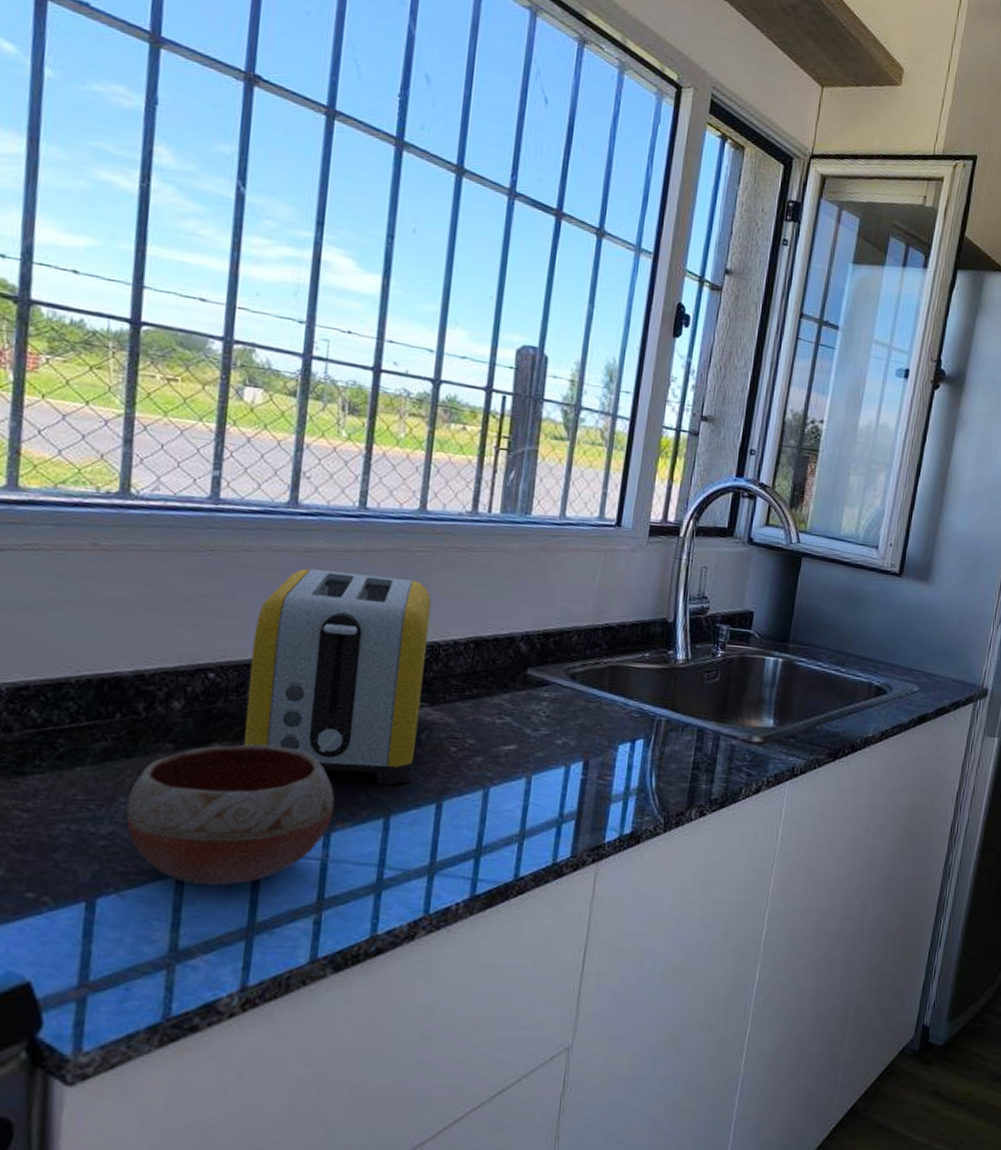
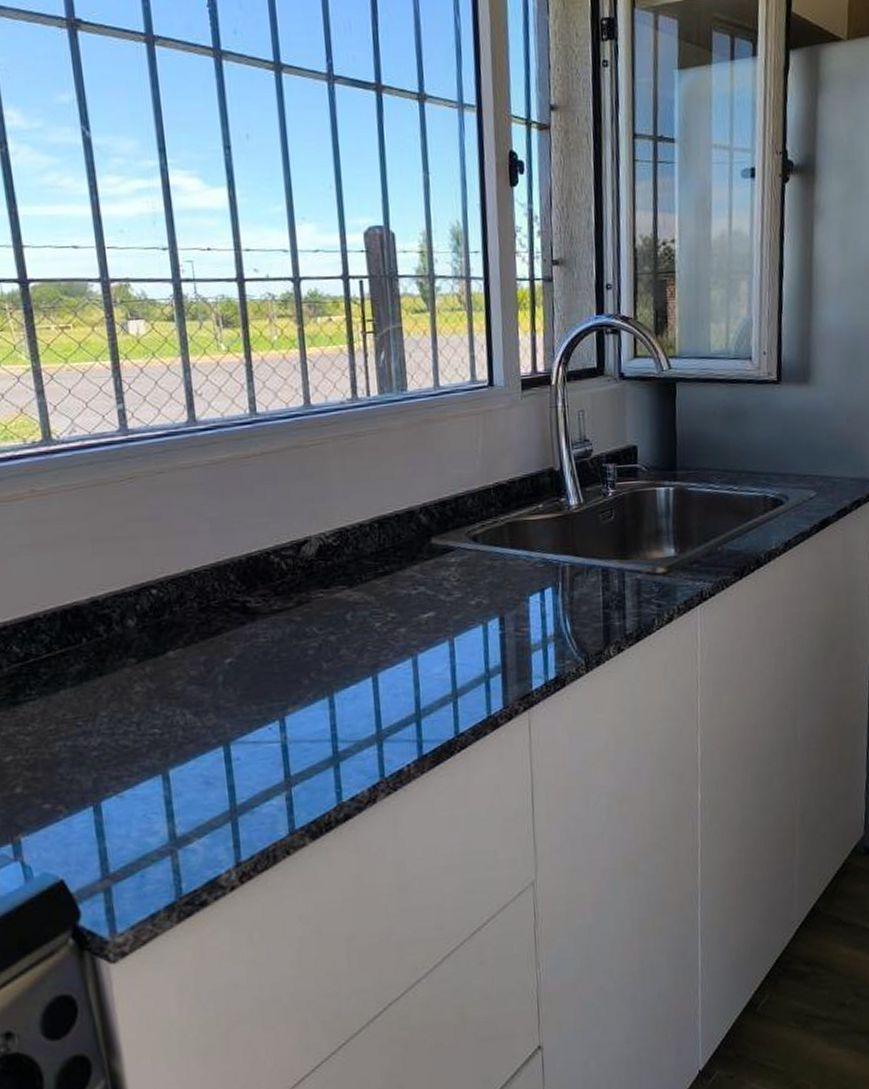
bowl: present [125,744,335,886] -> none [107,645,284,779]
toaster: present [244,568,432,785] -> none [182,473,345,667]

